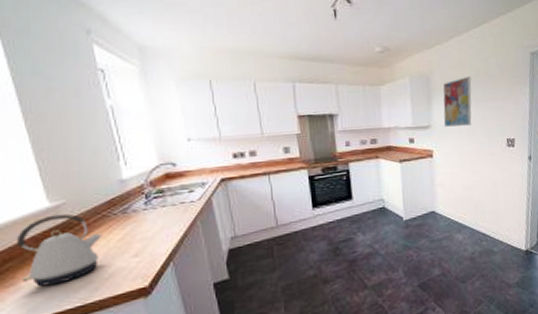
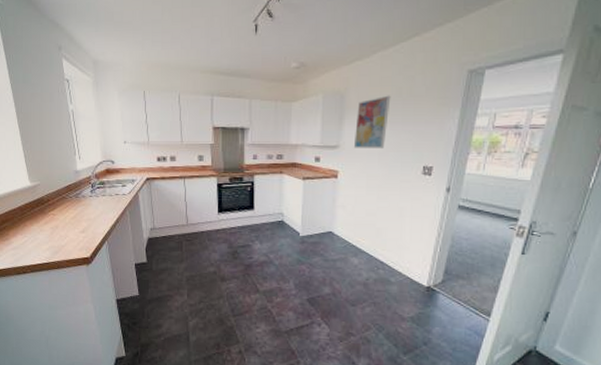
kettle: present [16,213,103,287] -> none [10,192,62,244]

